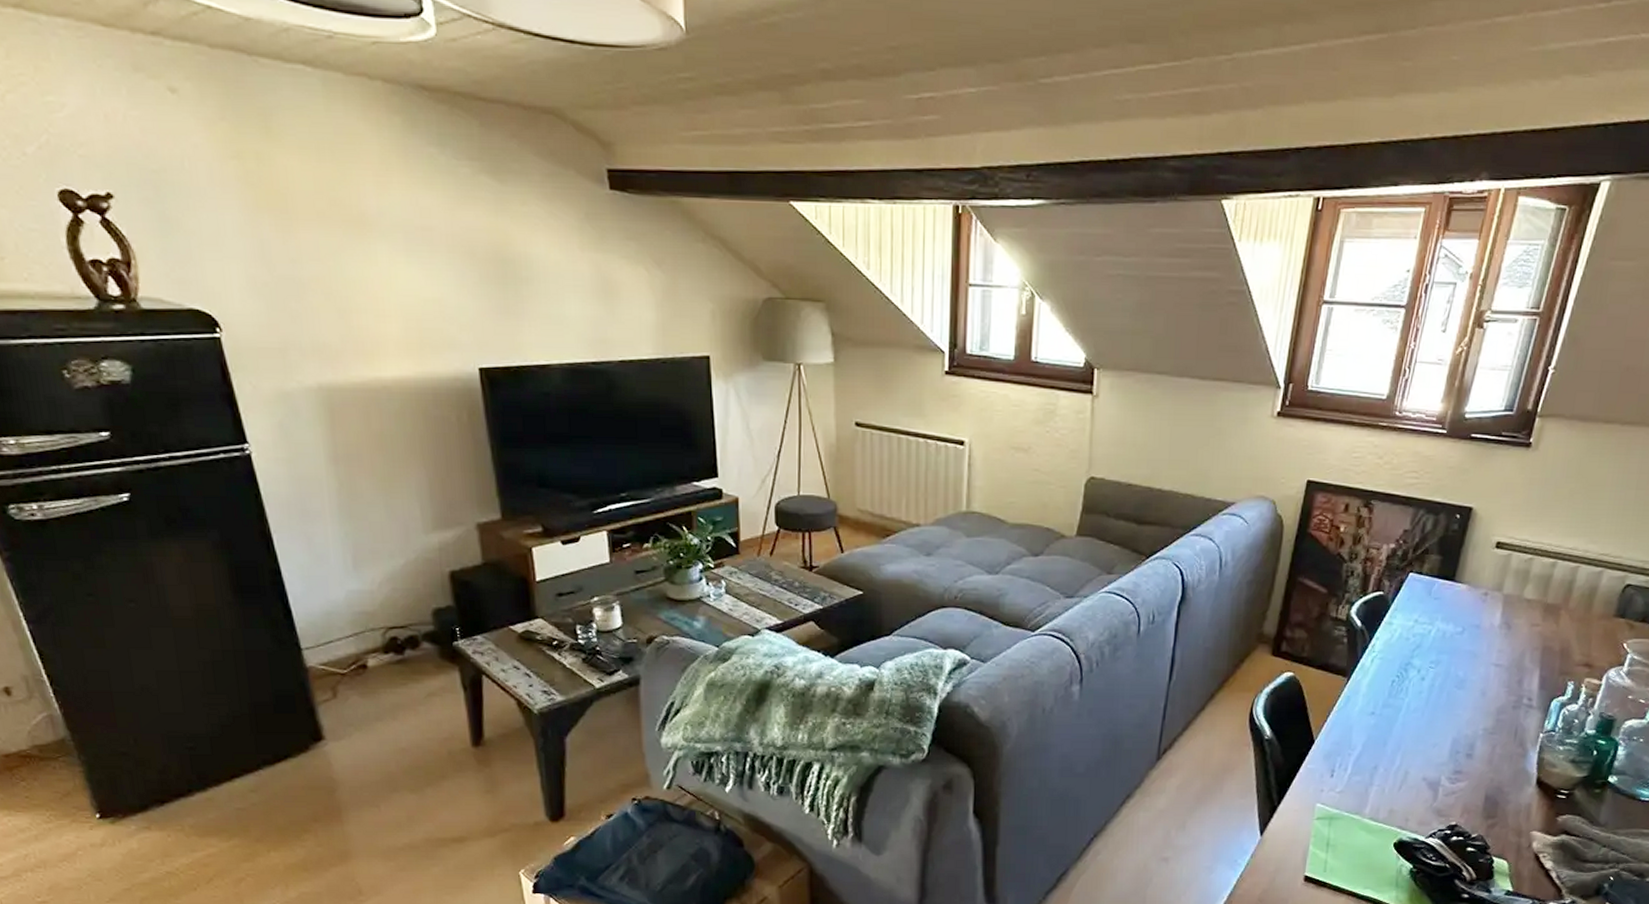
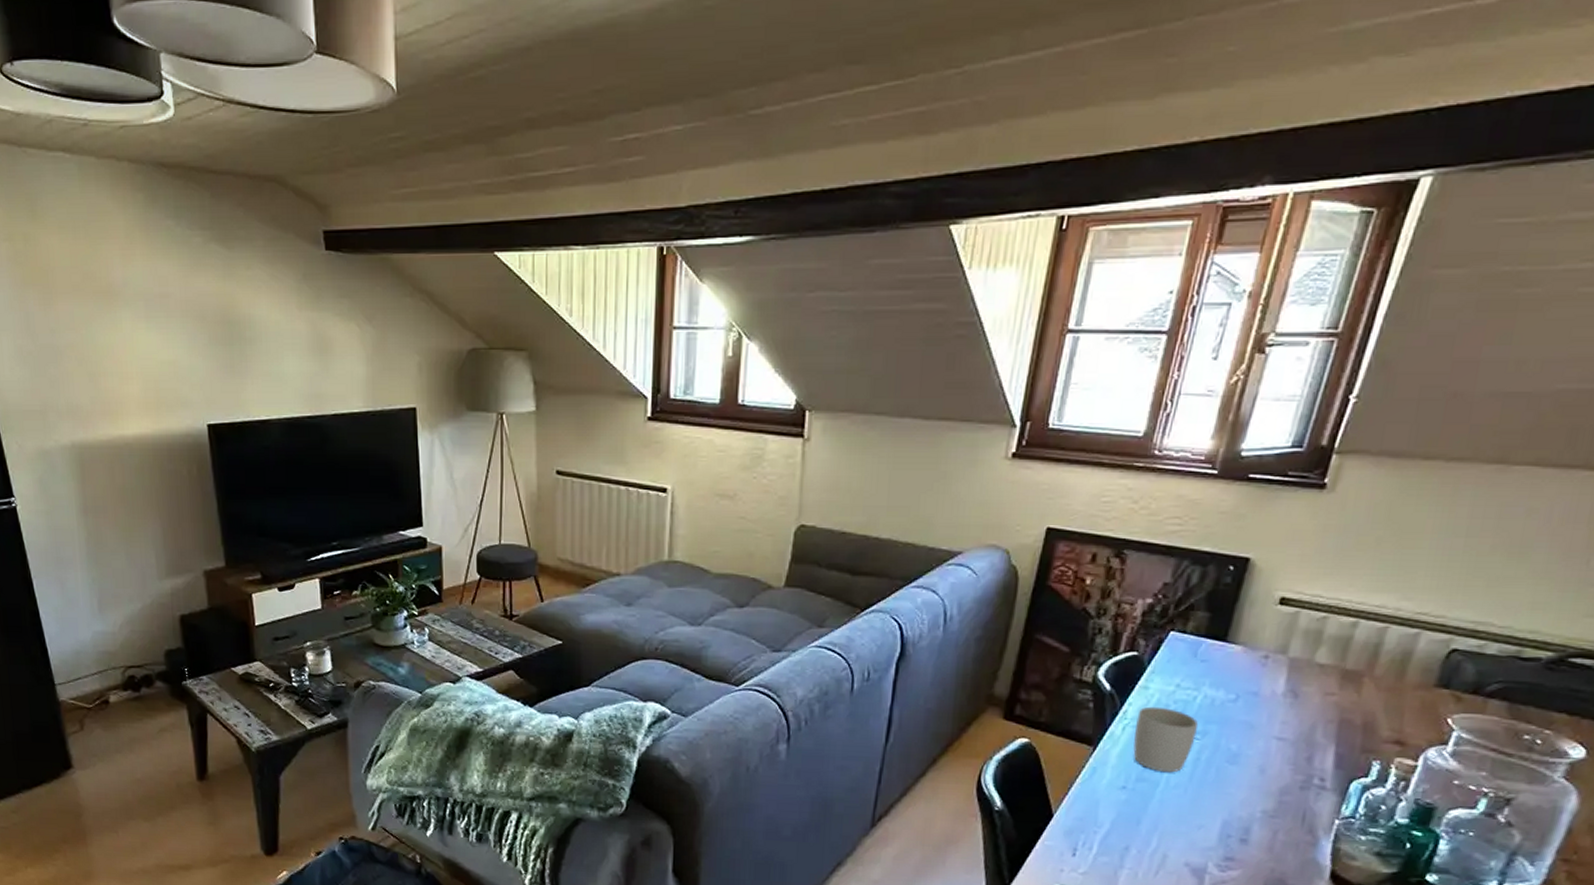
mug: none [1380,640,1433,699] -> present [1133,706,1199,773]

